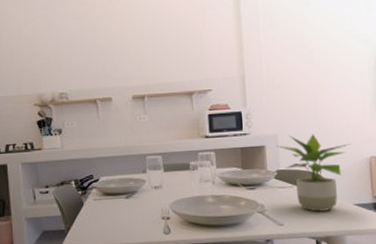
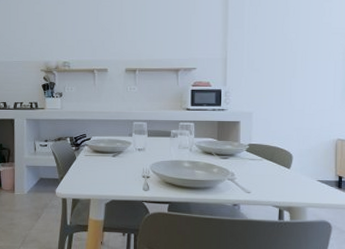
potted plant: present [277,134,350,212] -> none [251,114,319,184]

